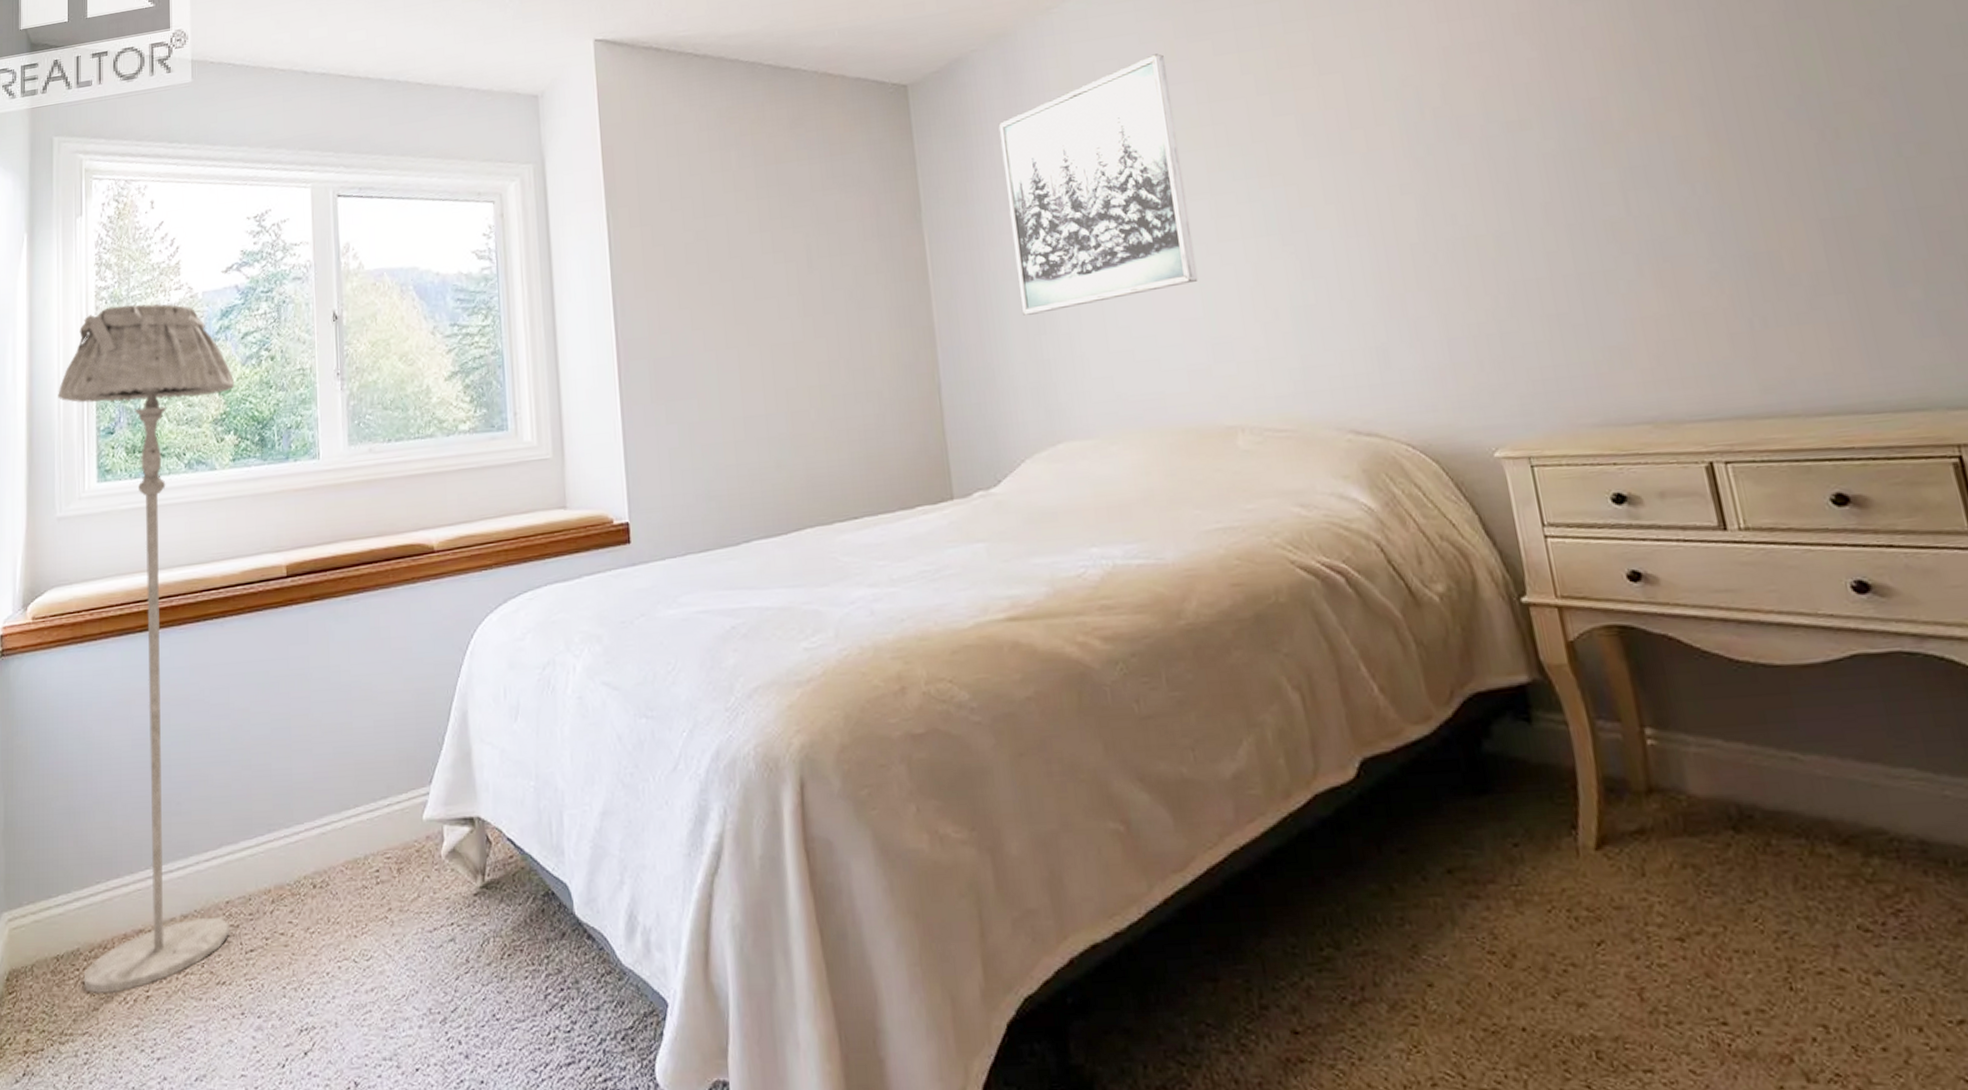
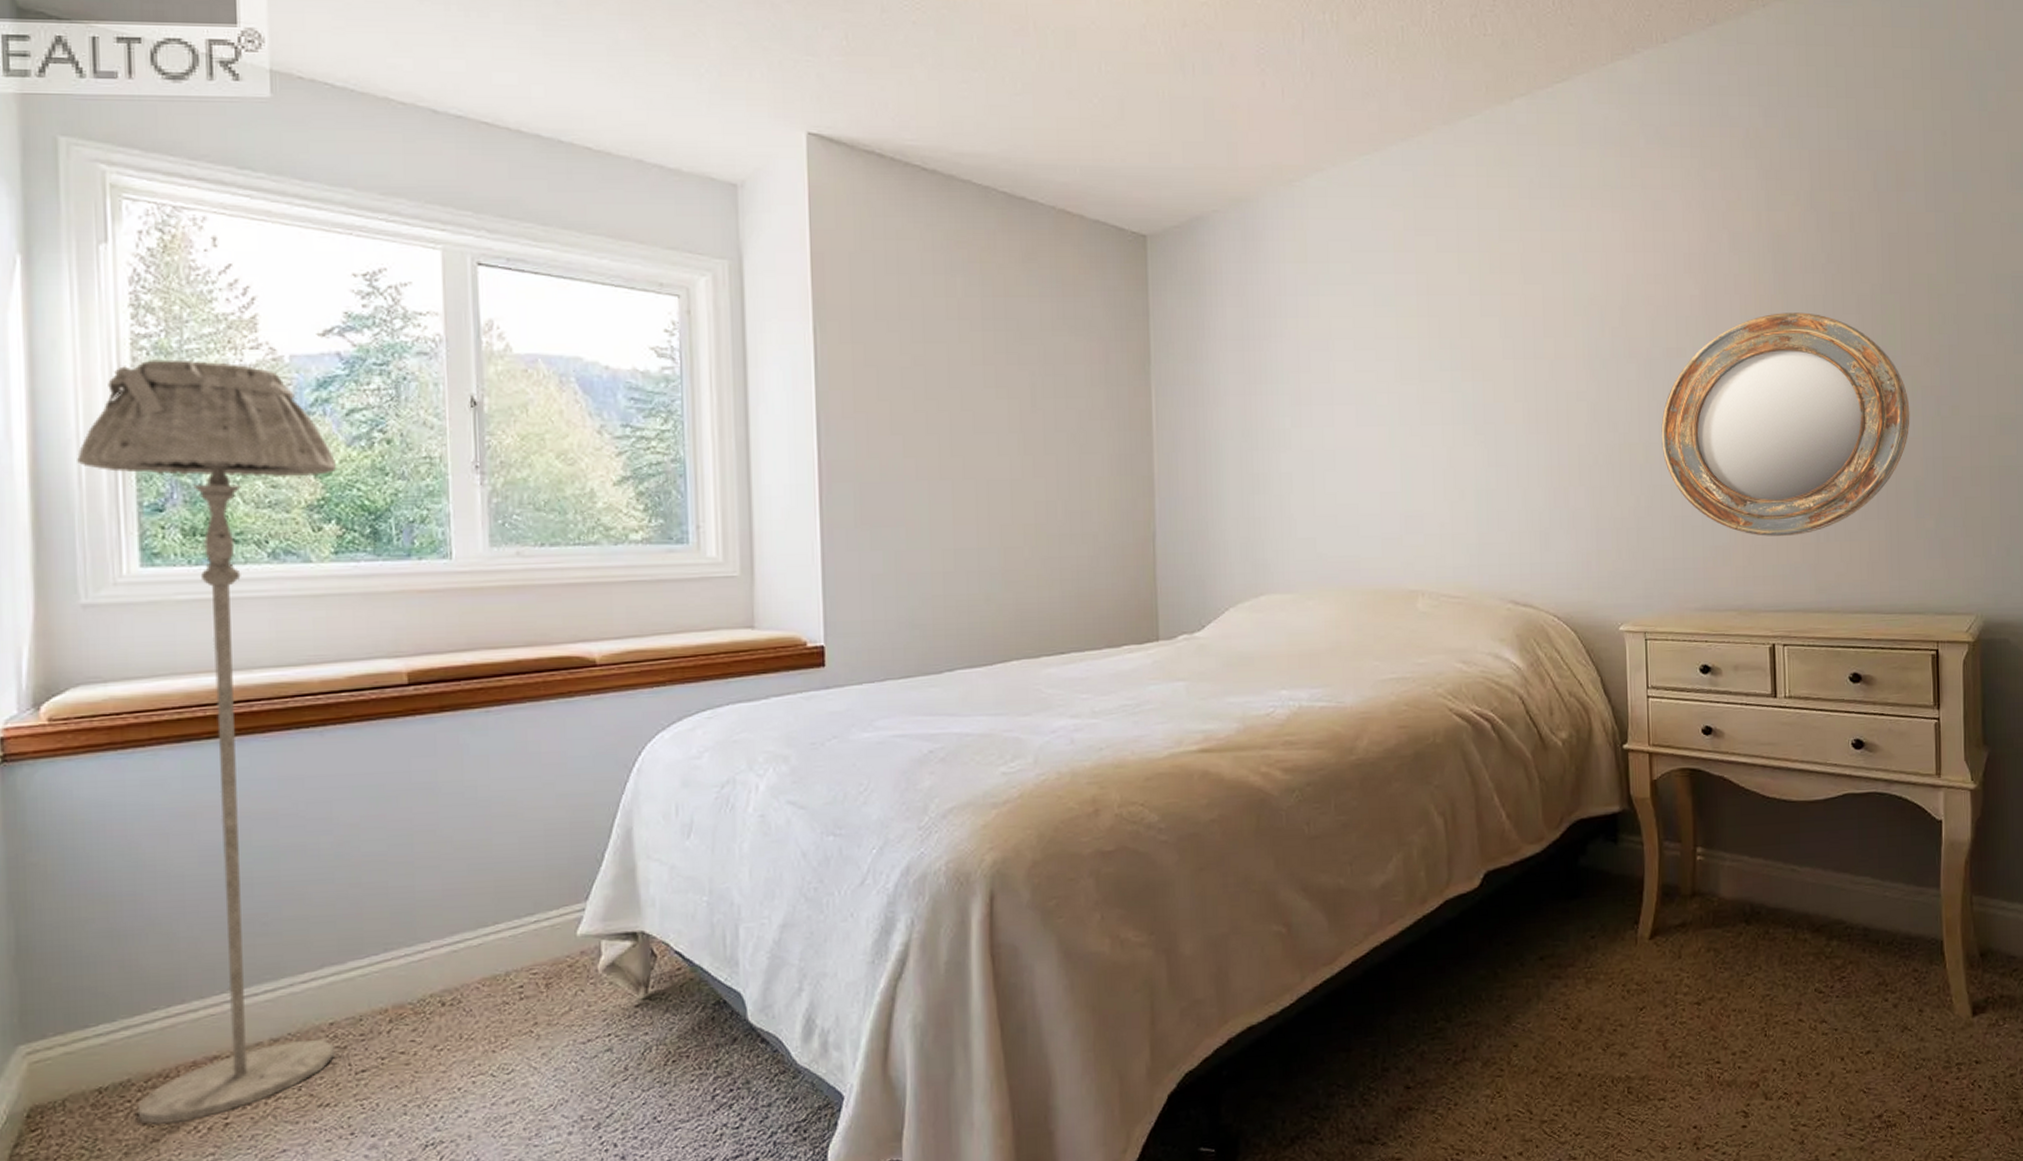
wall art: present [998,53,1198,316] -> none [1233,242,1400,475]
home mirror: none [1512,57,1860,329] -> present [1661,312,1910,536]

